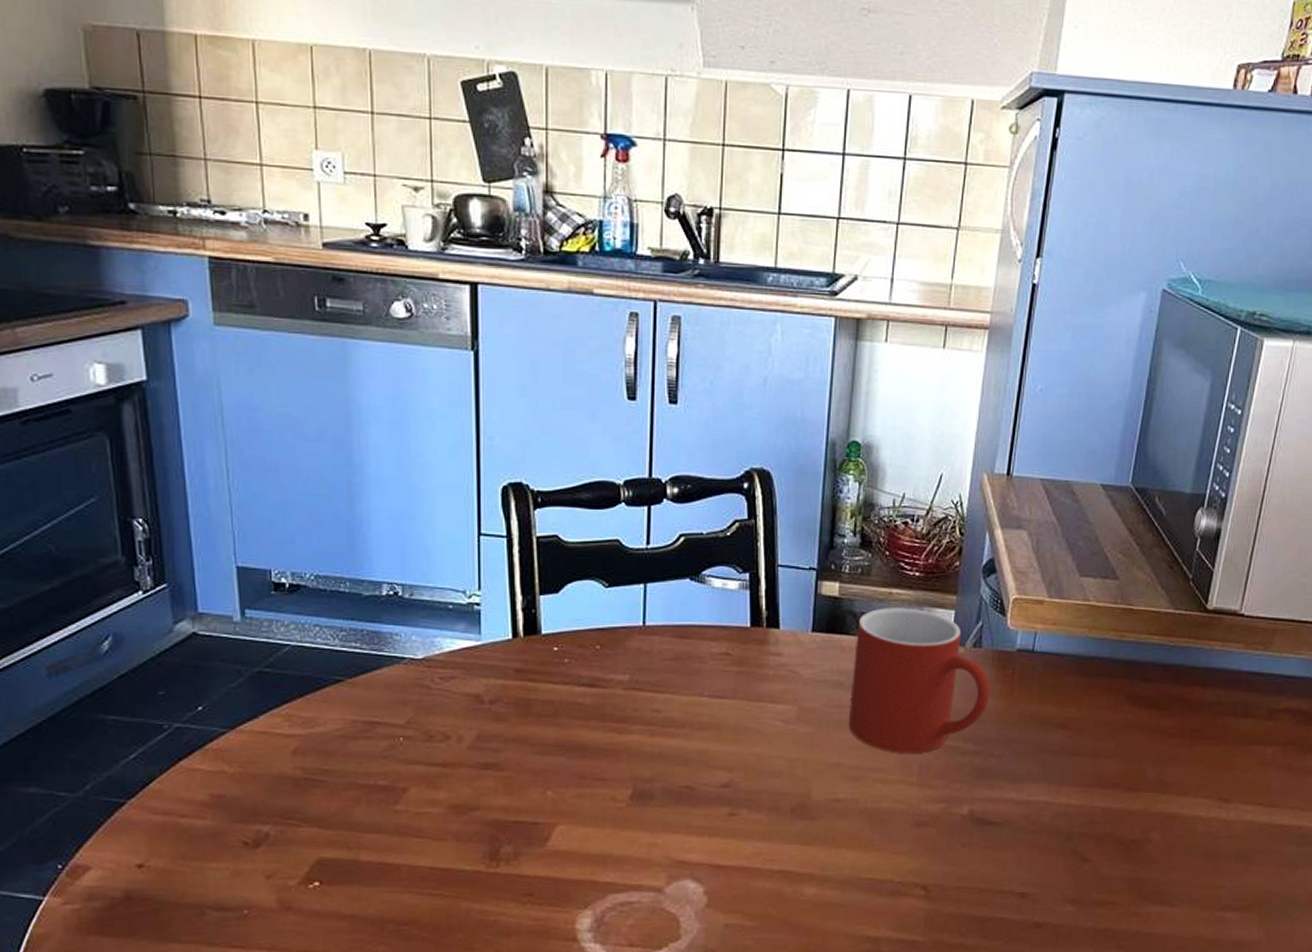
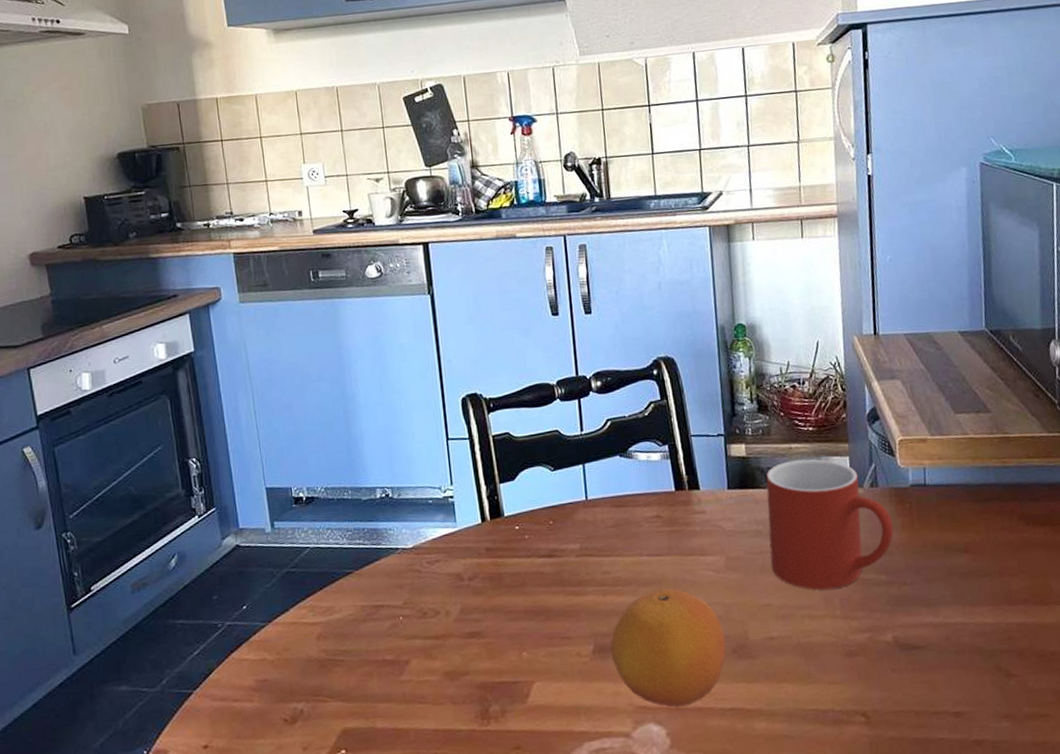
fruit: none [651,735,785,865] -> present [610,588,726,708]

